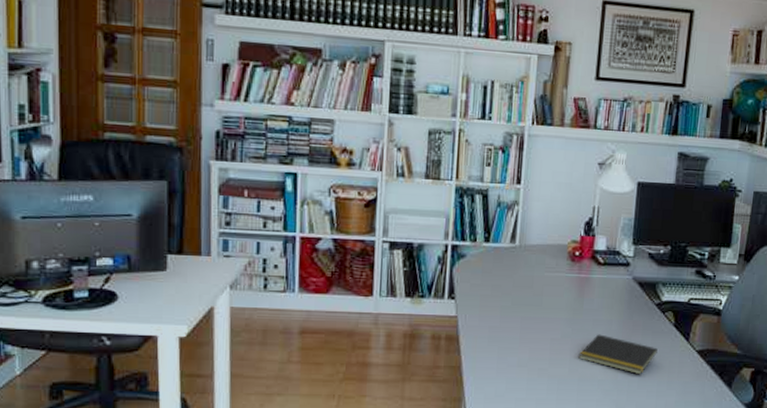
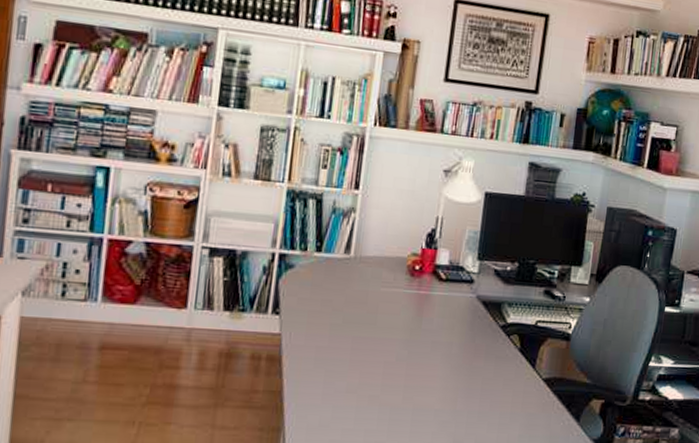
notepad: present [578,334,658,375] -> none [414,358,501,405]

